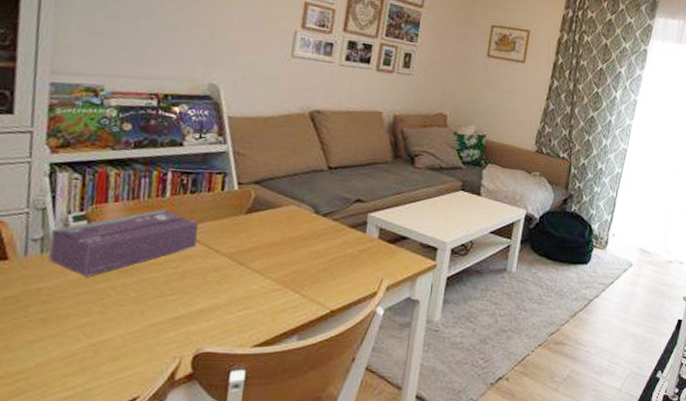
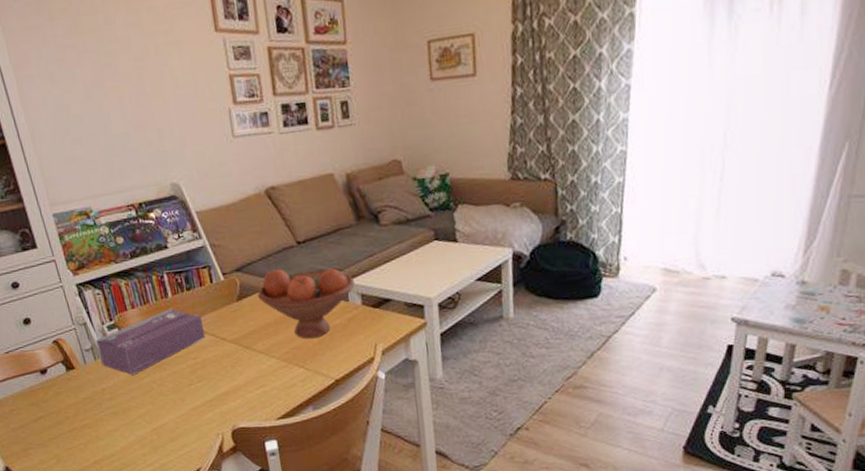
fruit bowl: none [271,189,377,265] -> present [258,268,356,339]

